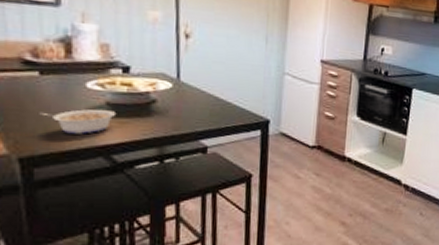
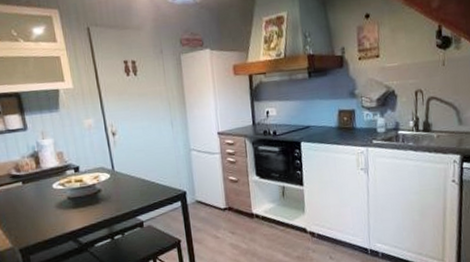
legume: present [39,108,117,134] -> none [27,203,76,226]

